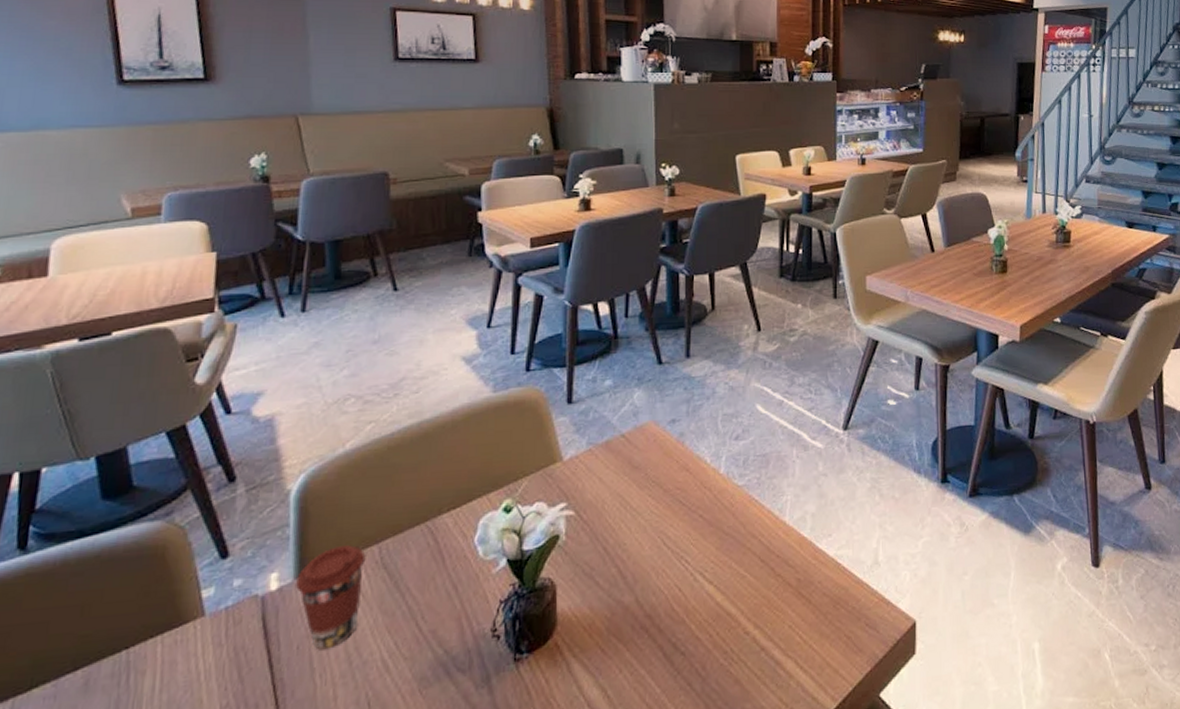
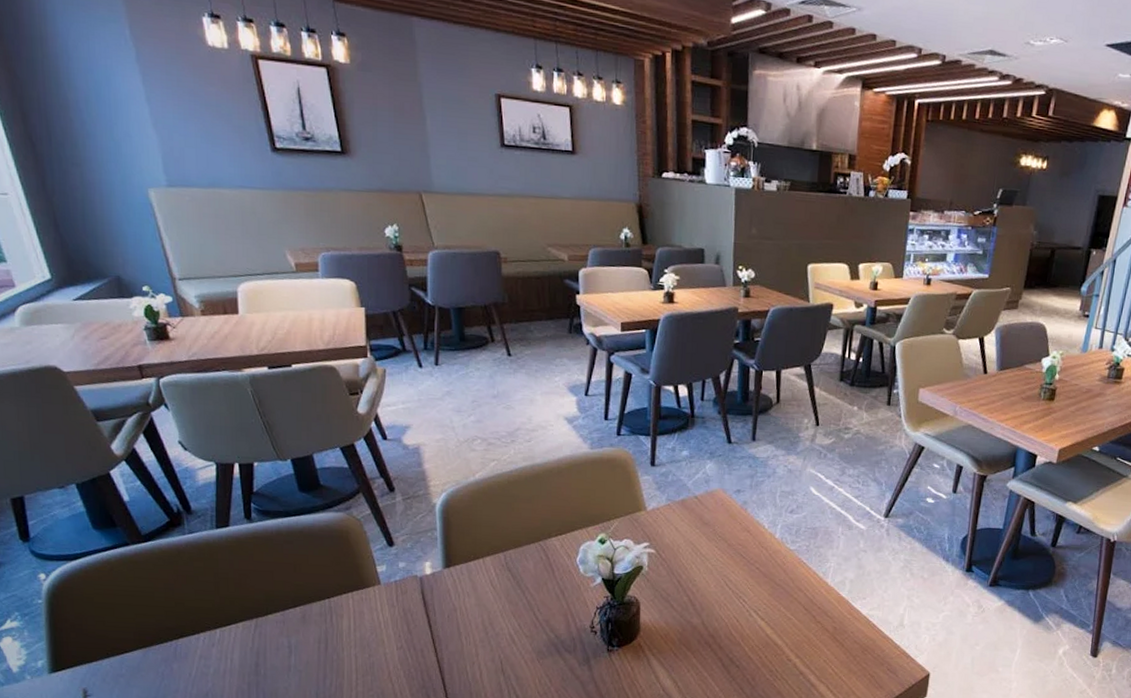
coffee cup: present [294,545,366,650] -> none [443,550,495,621]

